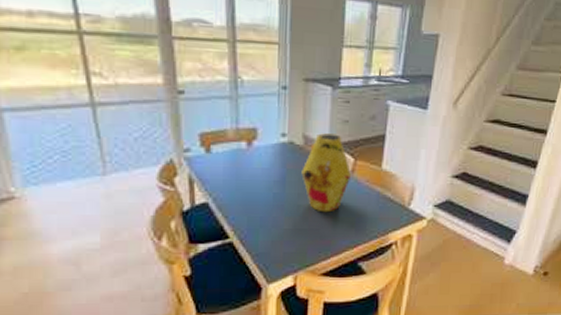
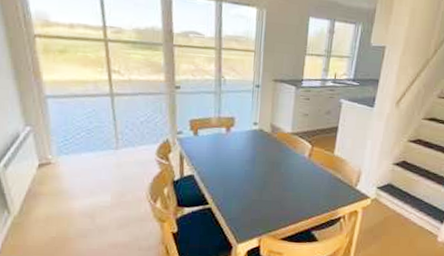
vase: present [301,133,352,213] -> none [268,123,309,188]

